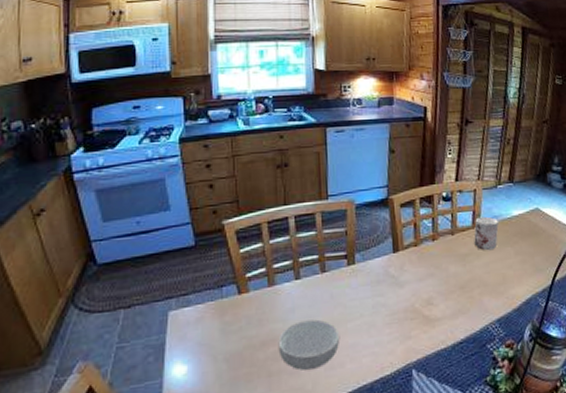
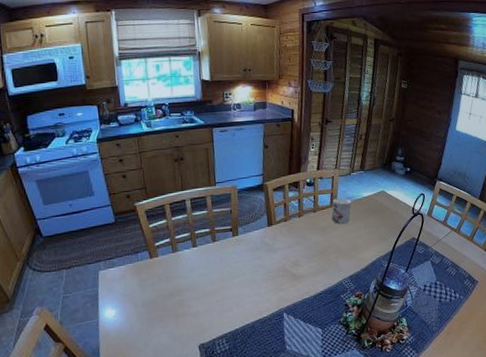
cereal bowl: present [278,319,340,371] -> none [182,276,229,314]

